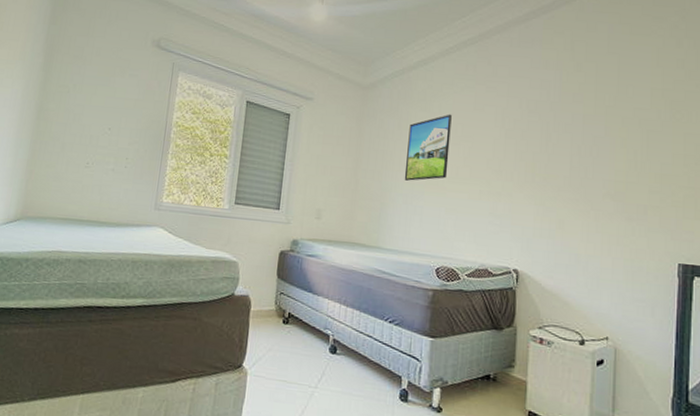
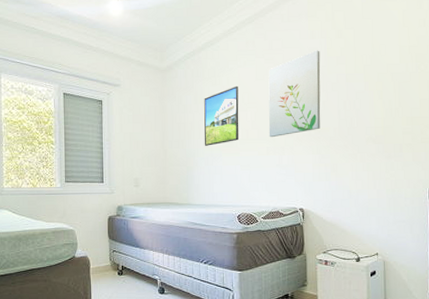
wall art: none [483,83,554,180] -> present [268,50,321,138]

